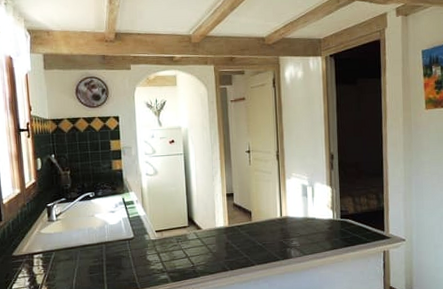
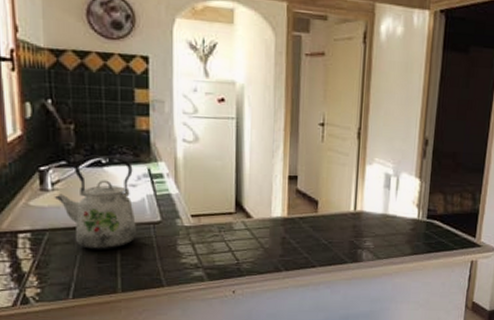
kettle: none [57,191,117,264] -> present [54,155,137,250]

